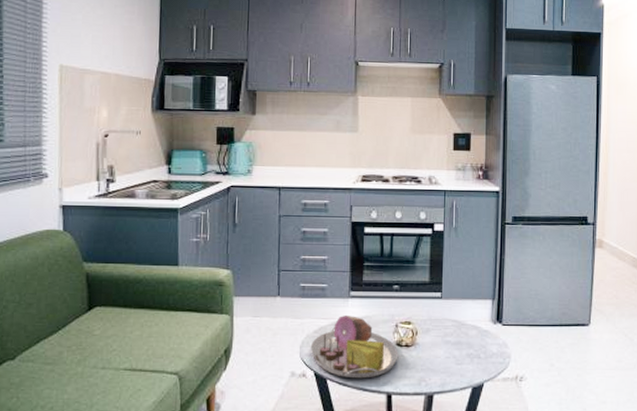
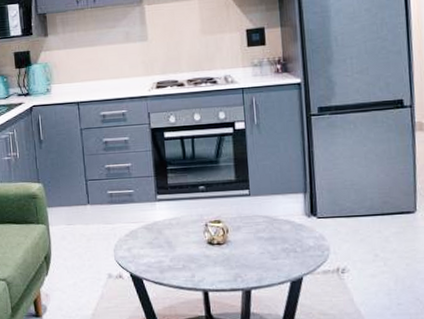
serving tray: present [310,316,399,379] -> none [123,218,211,278]

